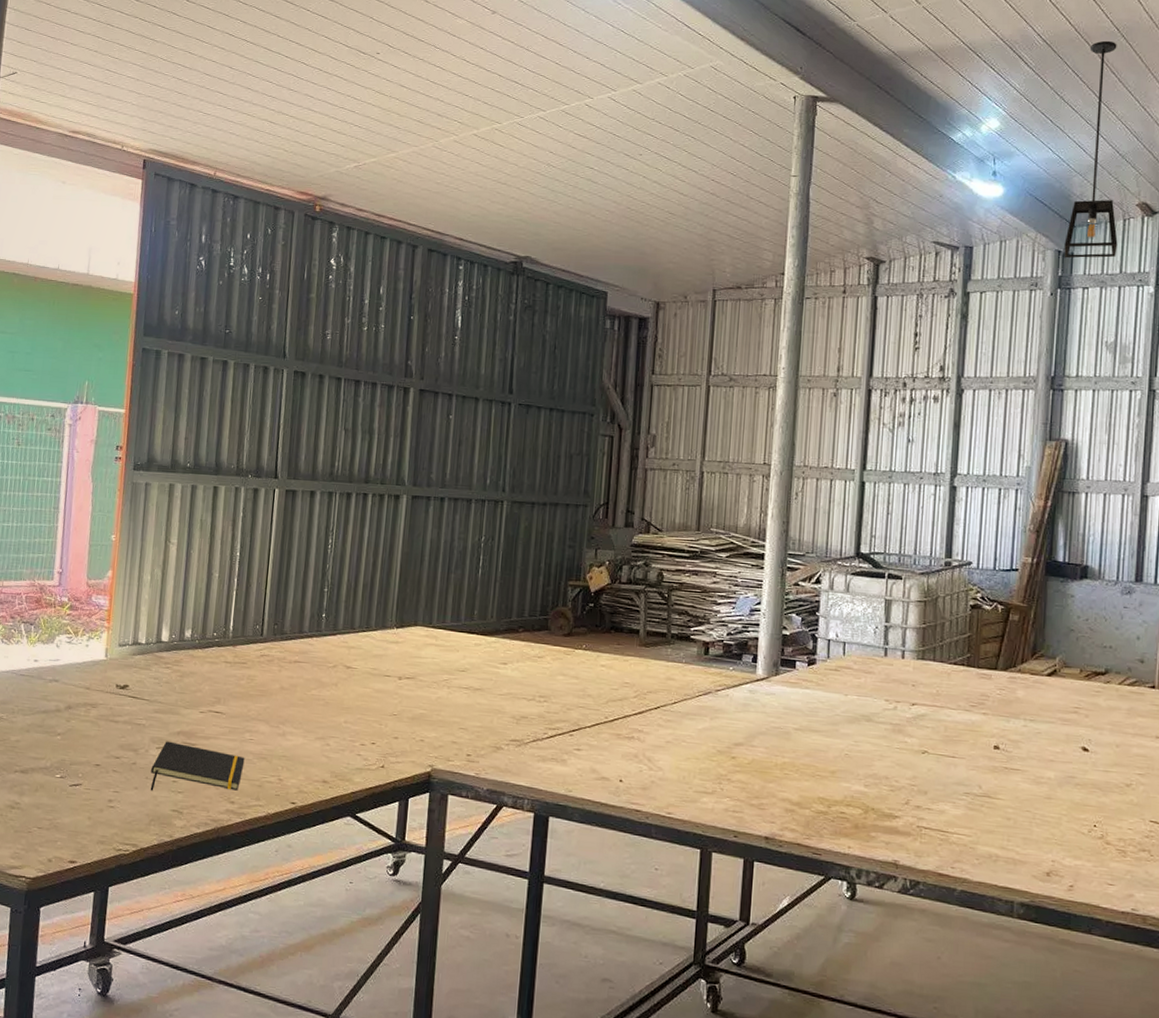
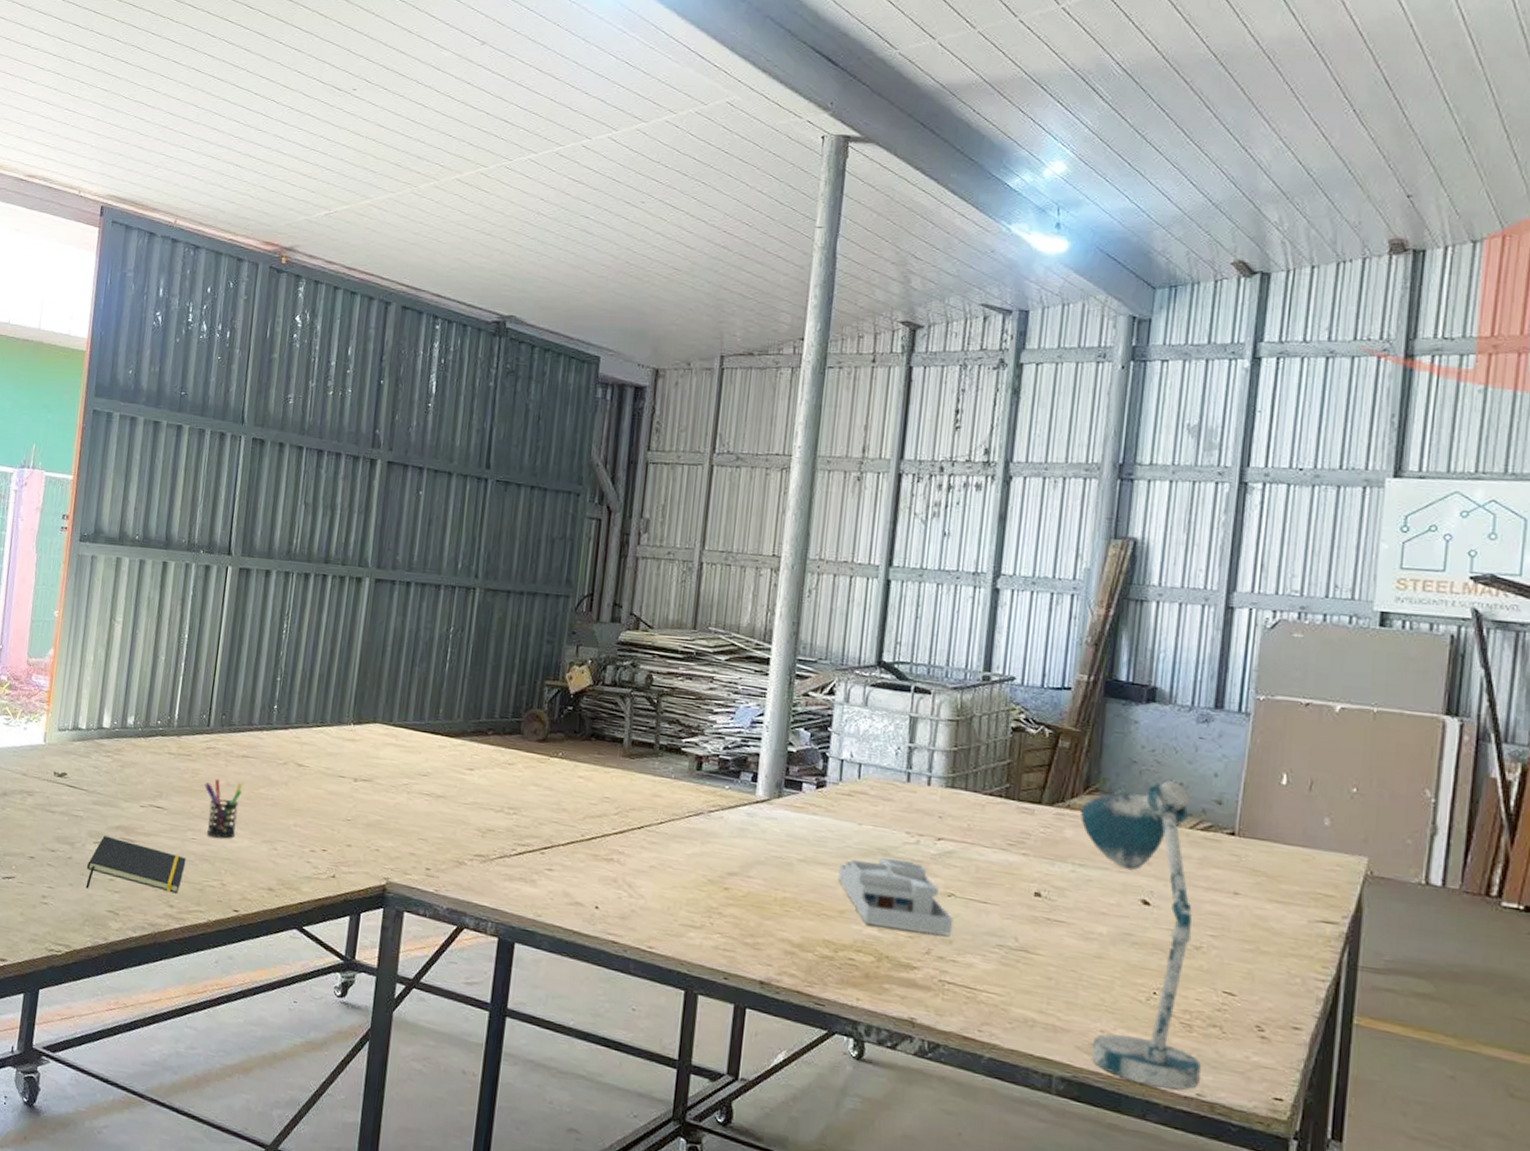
pen holder: none [260,683,296,738] -> present [205,778,243,839]
desk organizer: none [829,722,927,788] -> present [838,857,953,936]
desk lamp: none [1030,645,1134,906] -> present [1081,781,1201,1090]
light fixture: present [1064,40,1118,258] -> none [1139,69,1214,326]

